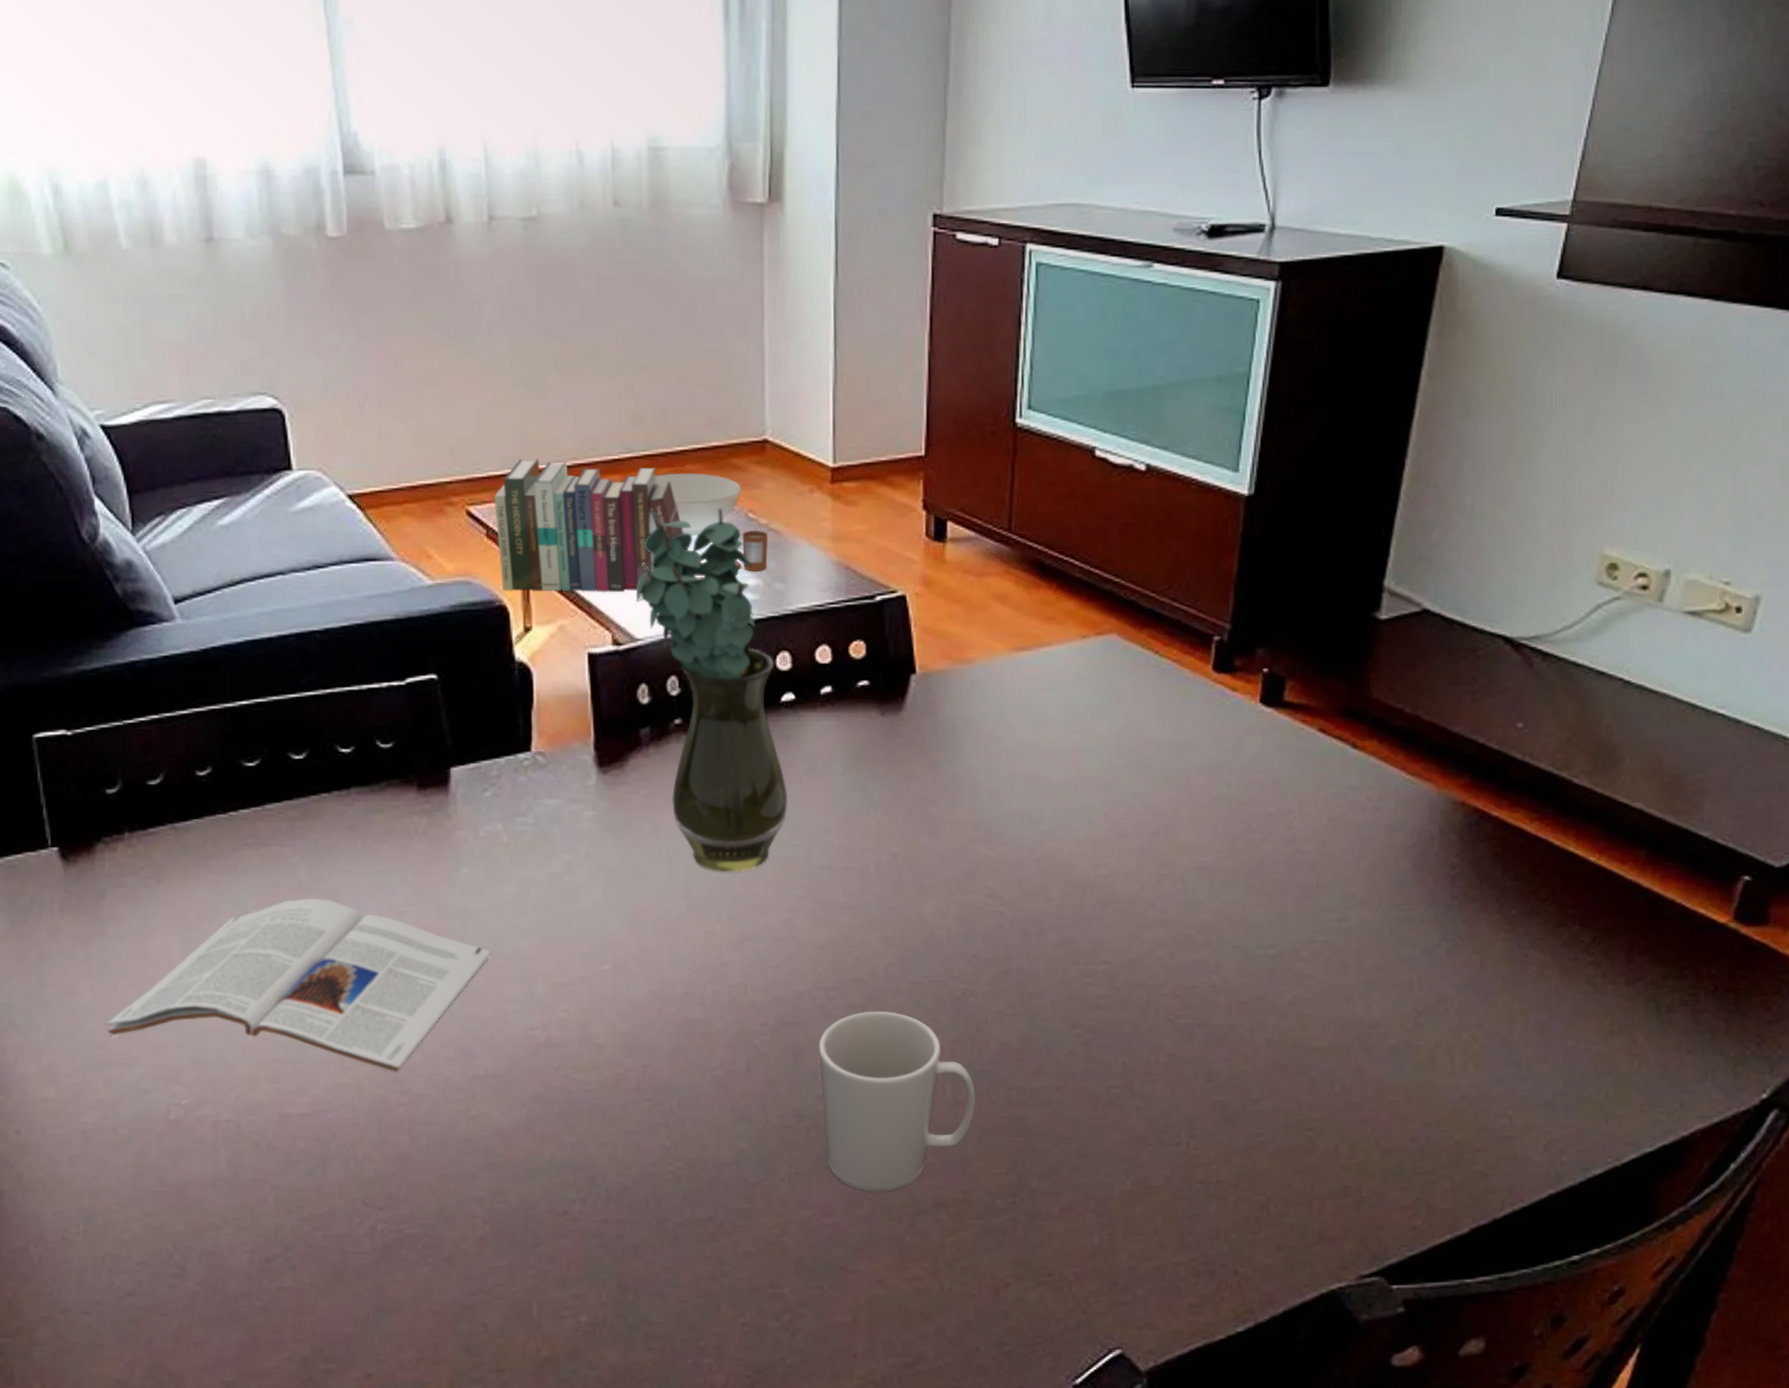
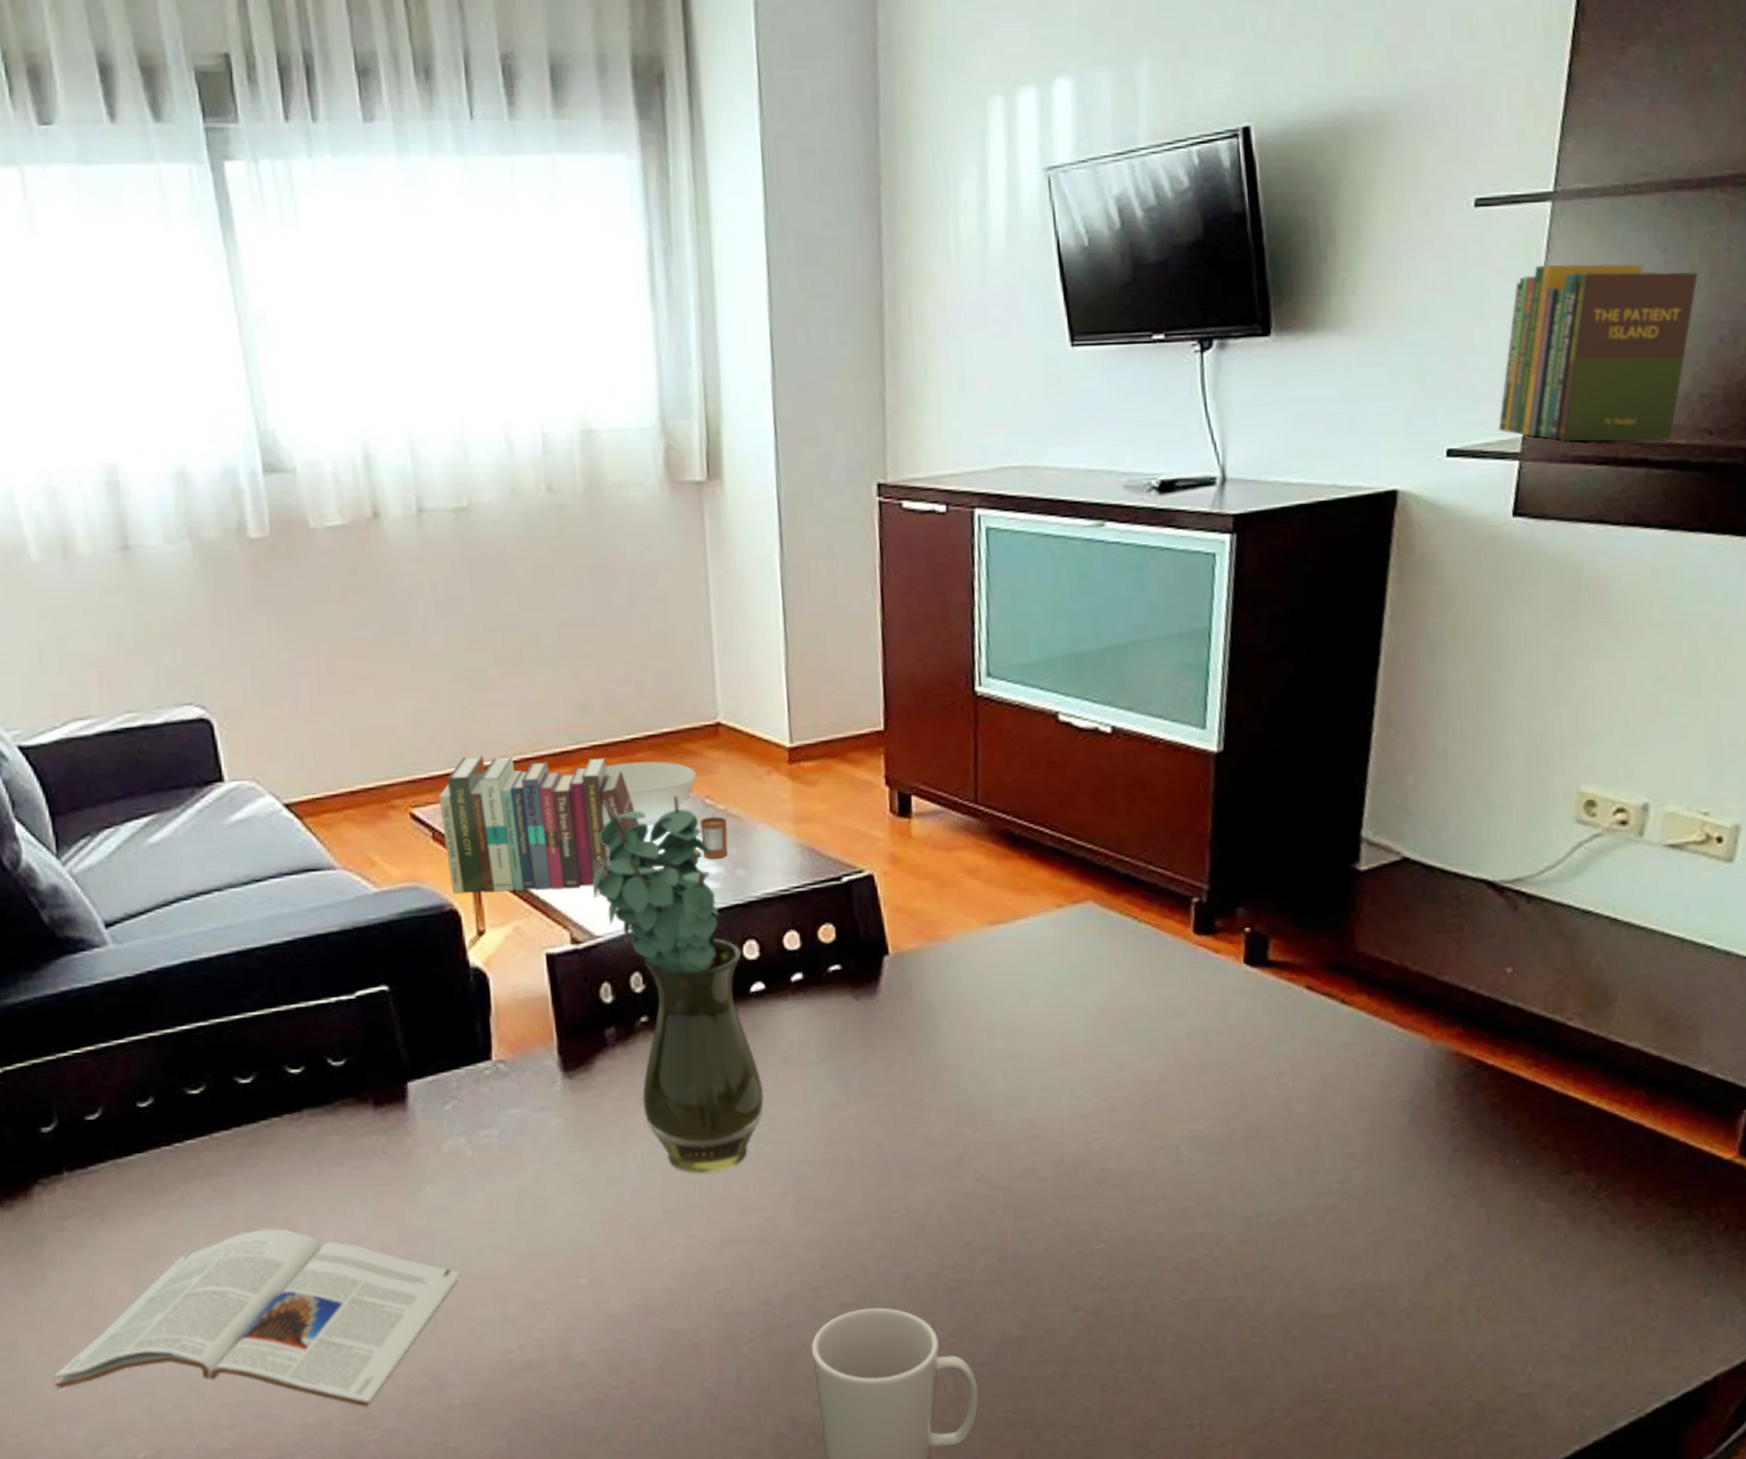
books: none [1549,28,1762,210] -> present [1498,264,1699,442]

